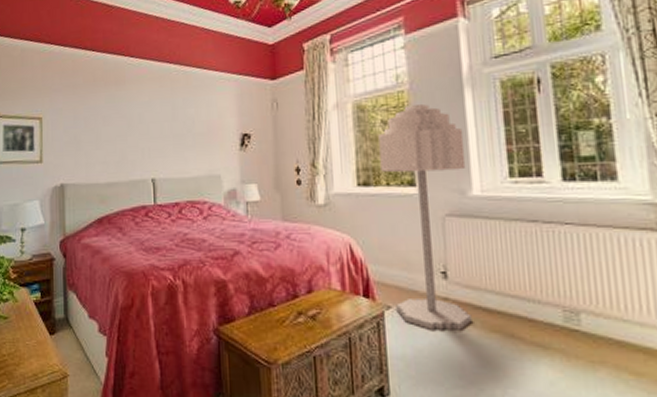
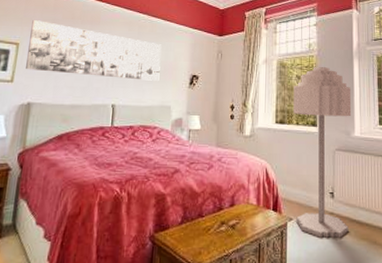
wall art: none [52,88,203,147] -> present [26,20,162,81]

